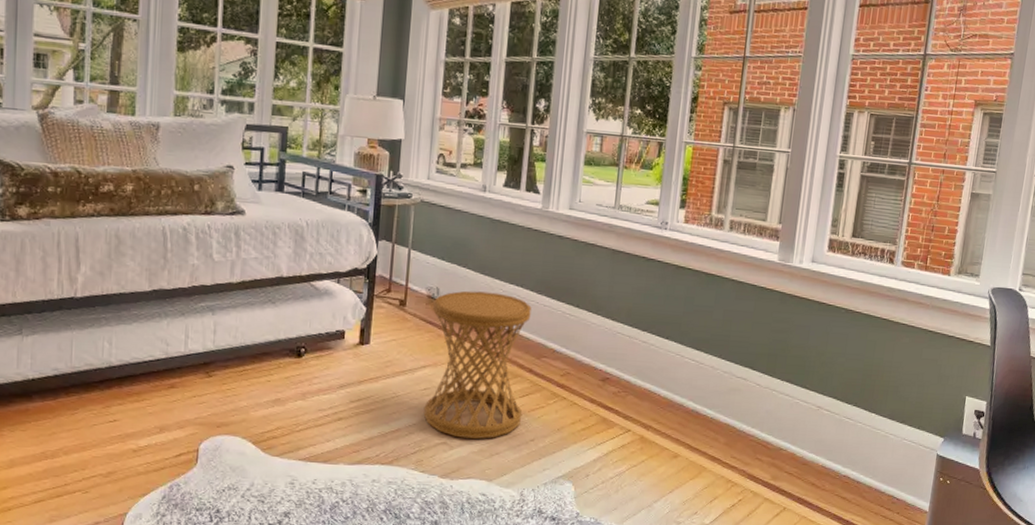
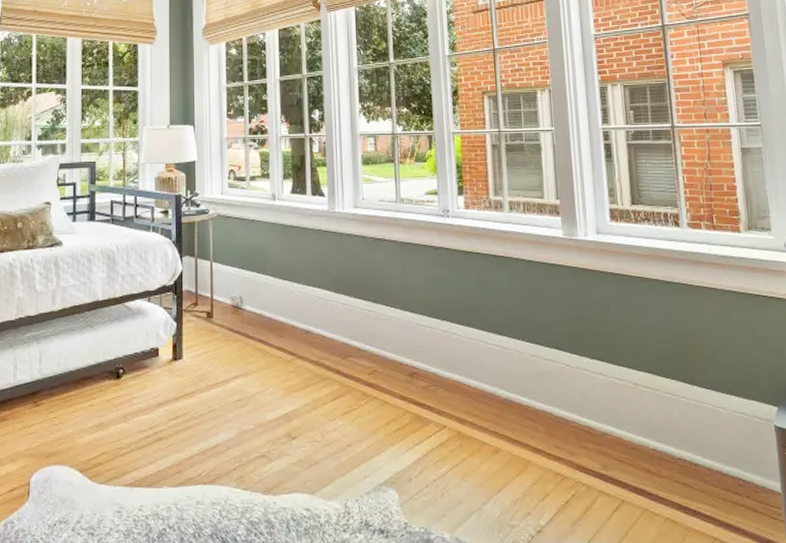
side table: present [423,291,532,439] -> none [237,296,335,449]

